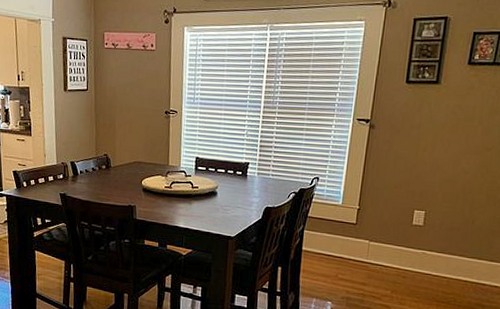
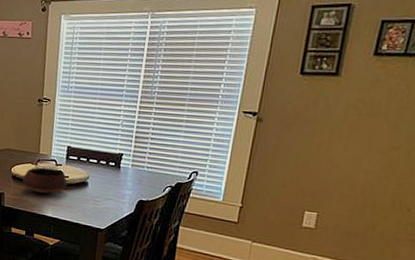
bowl: none [154,179,198,205] -> present [23,167,68,194]

